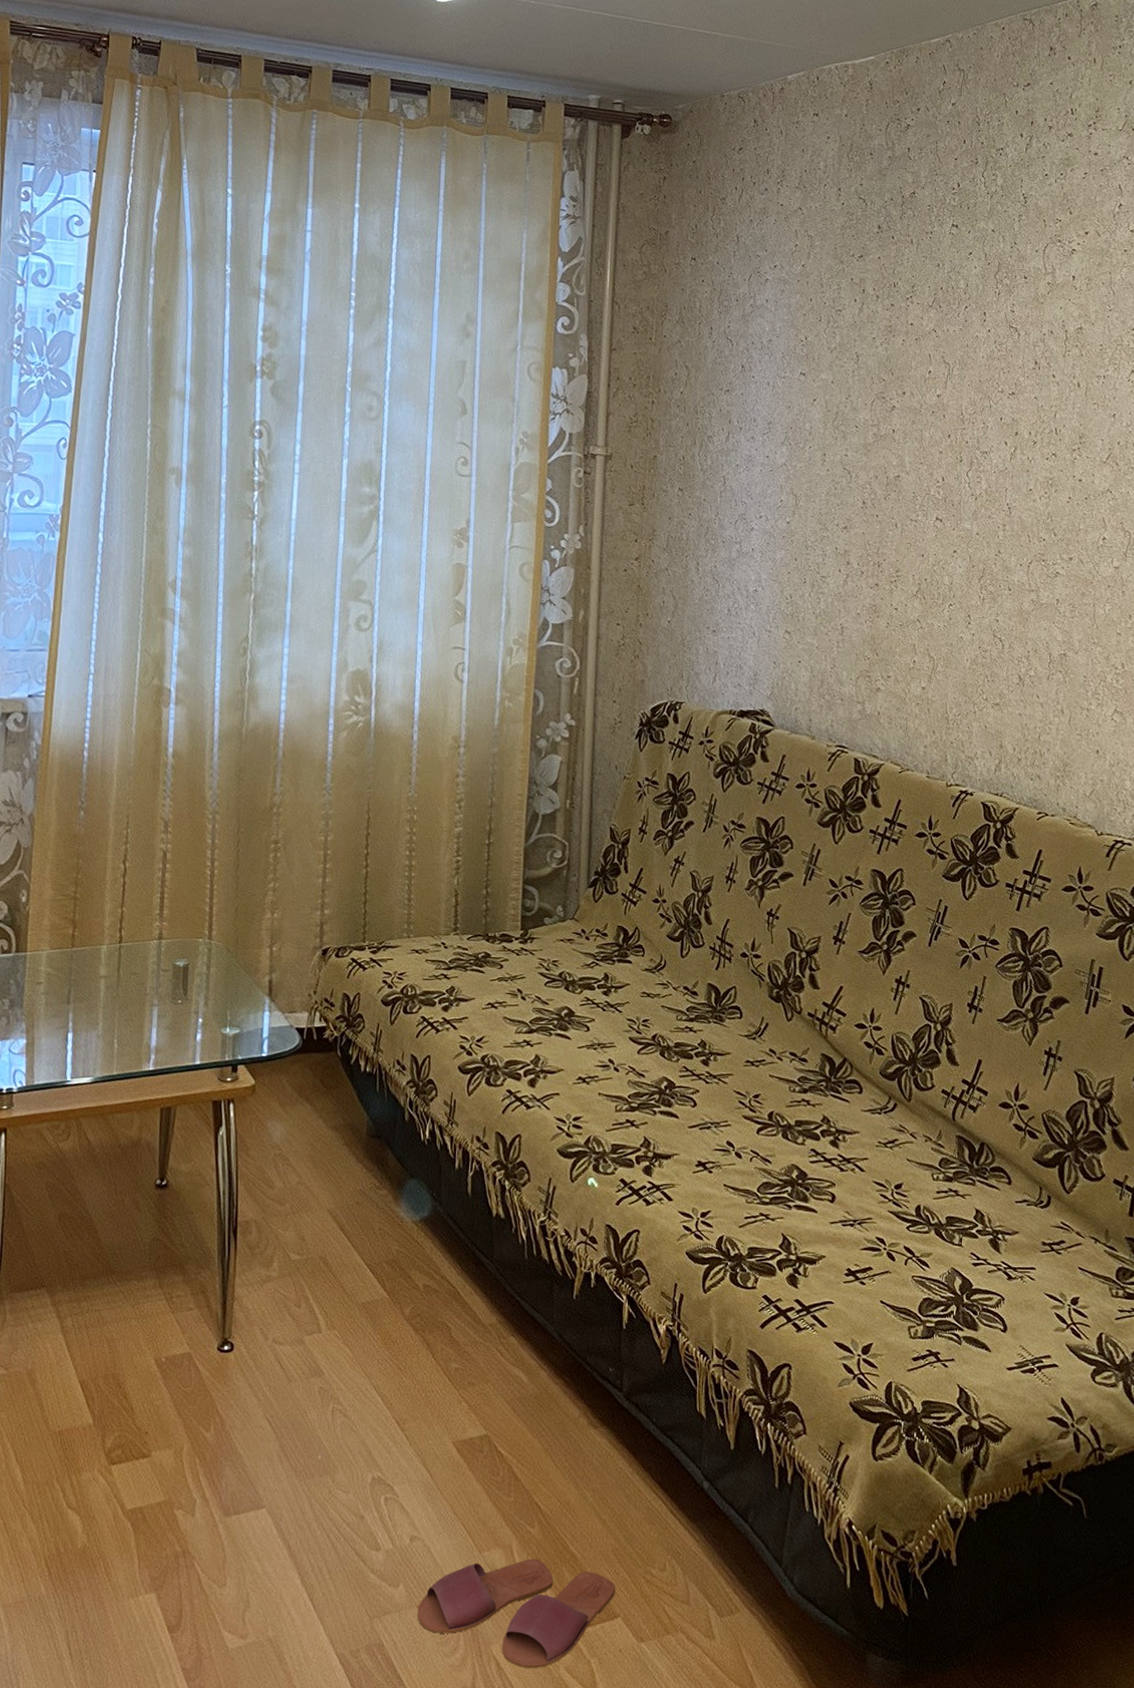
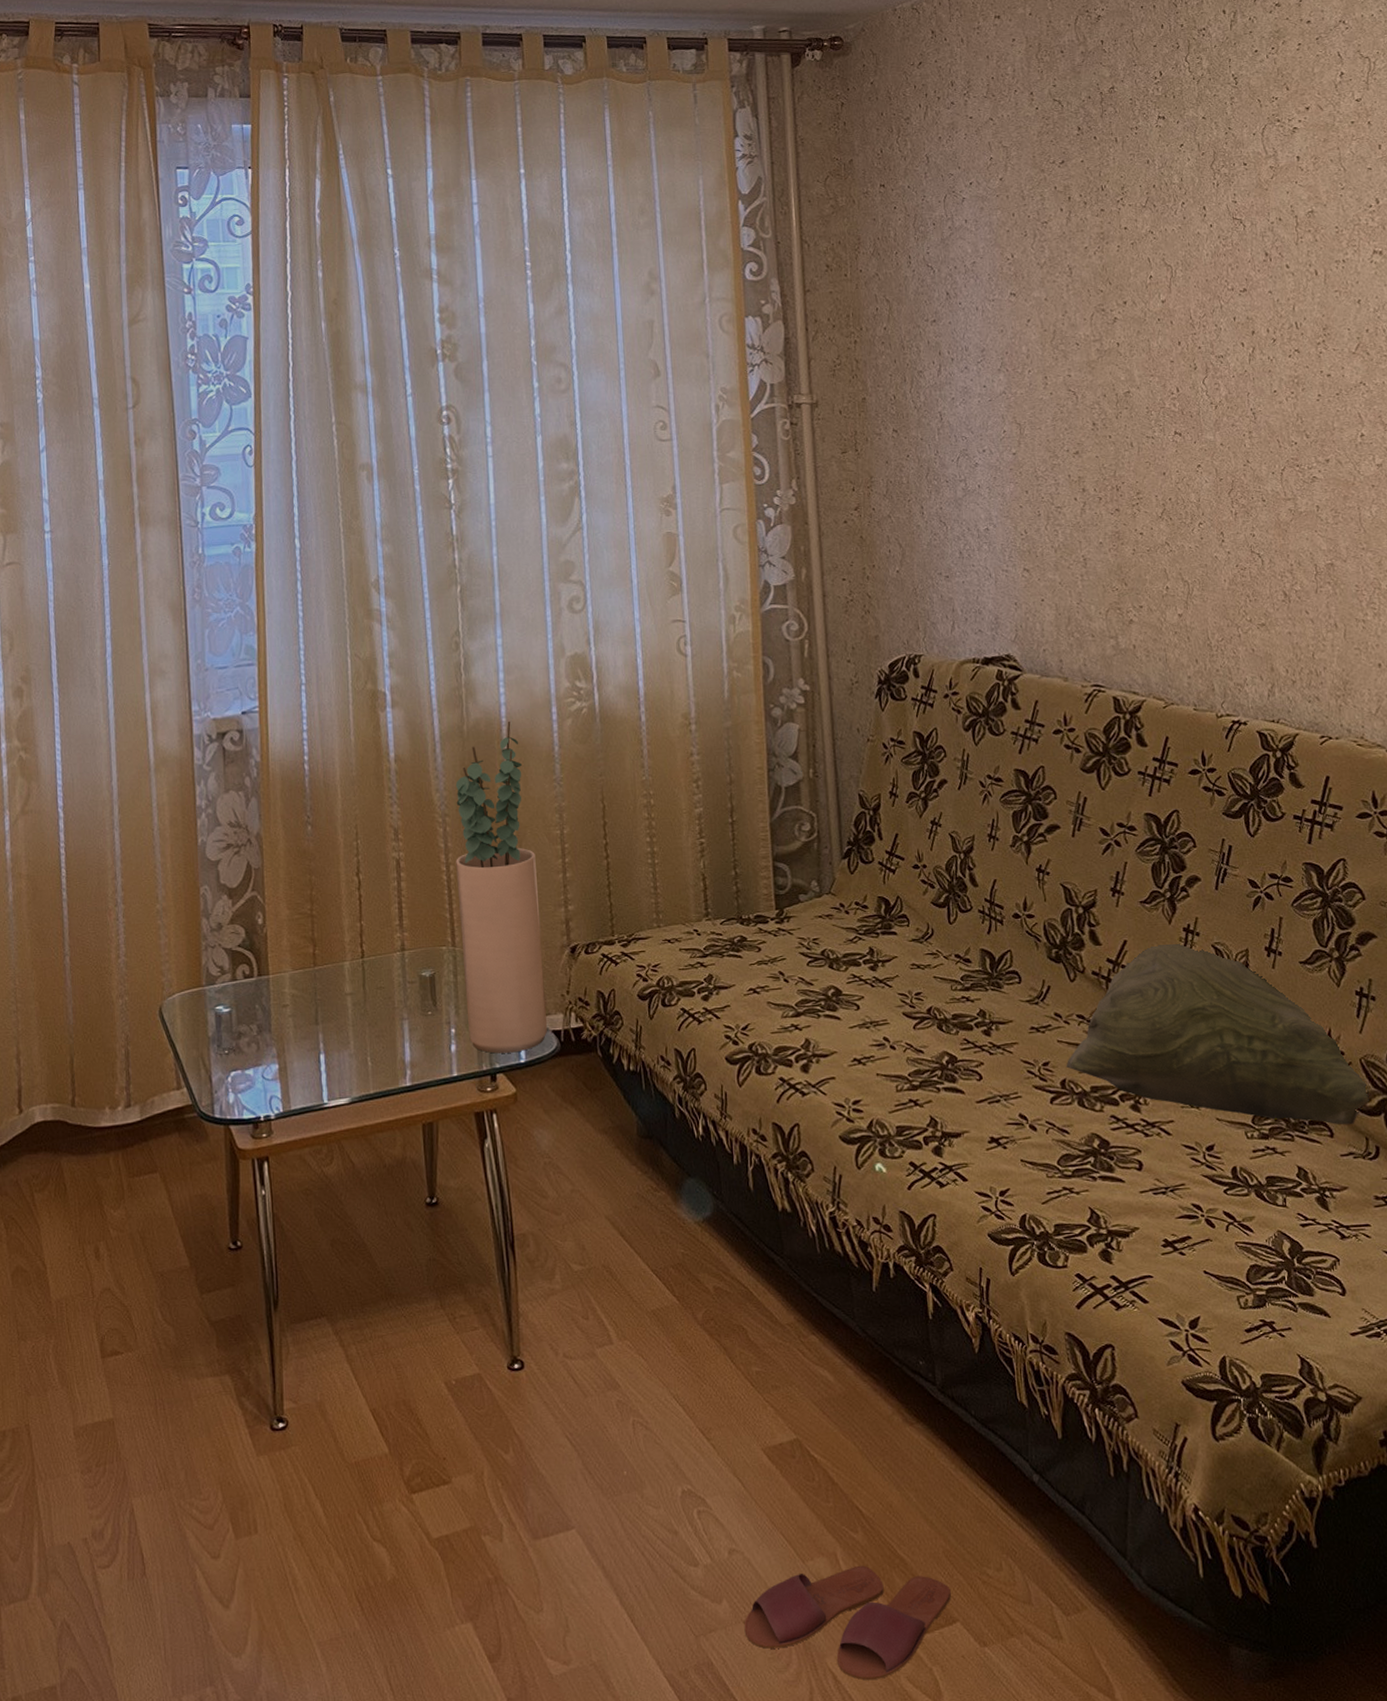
vase: none [215,727,298,1046] -> present [455,721,547,1054]
cushion: none [775,993,1047,1174] -> present [1066,944,1369,1125]

